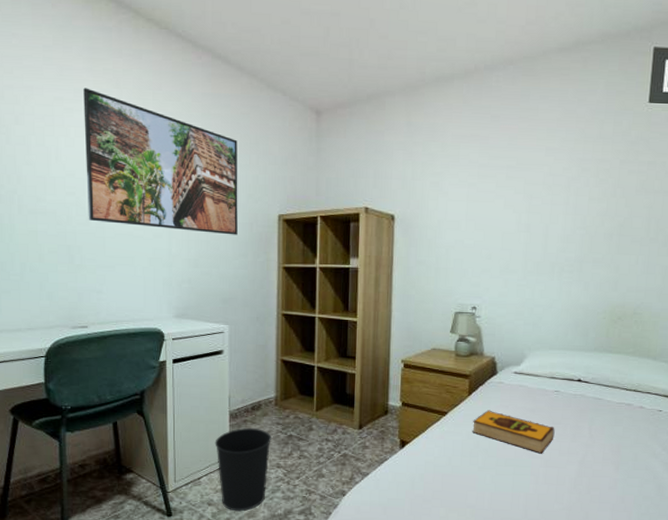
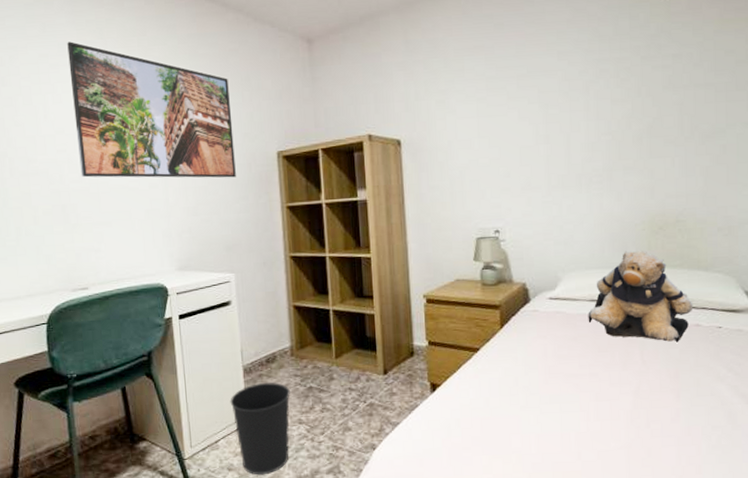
hardback book: present [472,410,555,454] -> none [509,342,602,387]
teddy bear: none [546,336,640,421] -> present [588,250,693,343]

